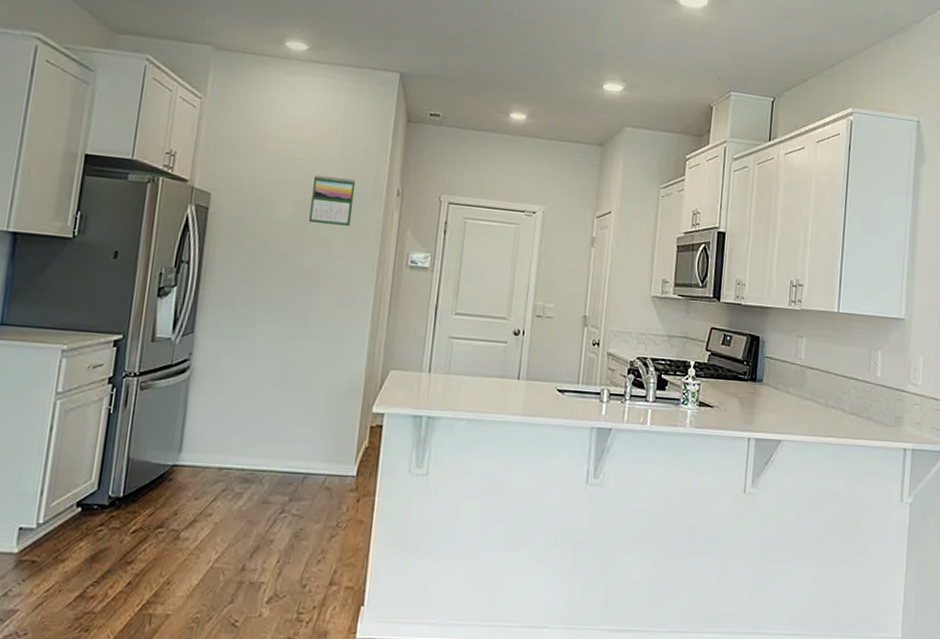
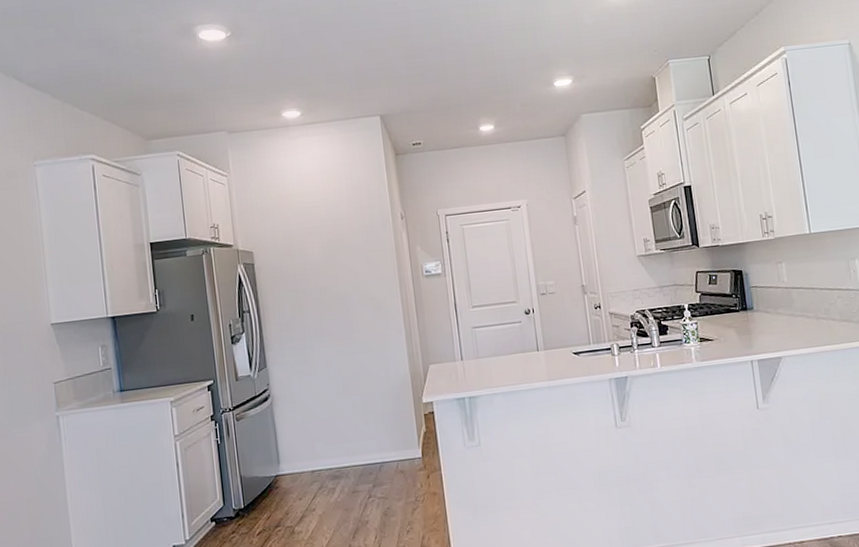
calendar: present [308,174,356,226] -> none [330,213,370,258]

